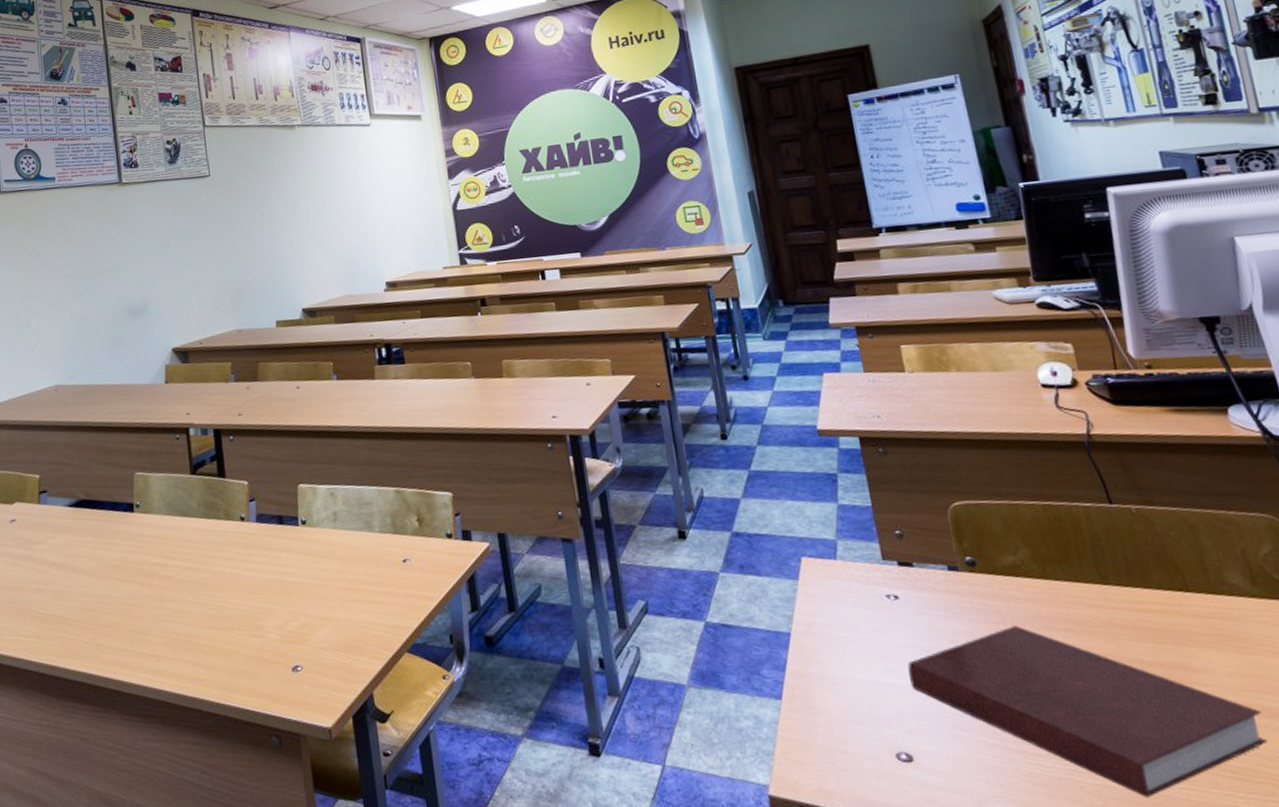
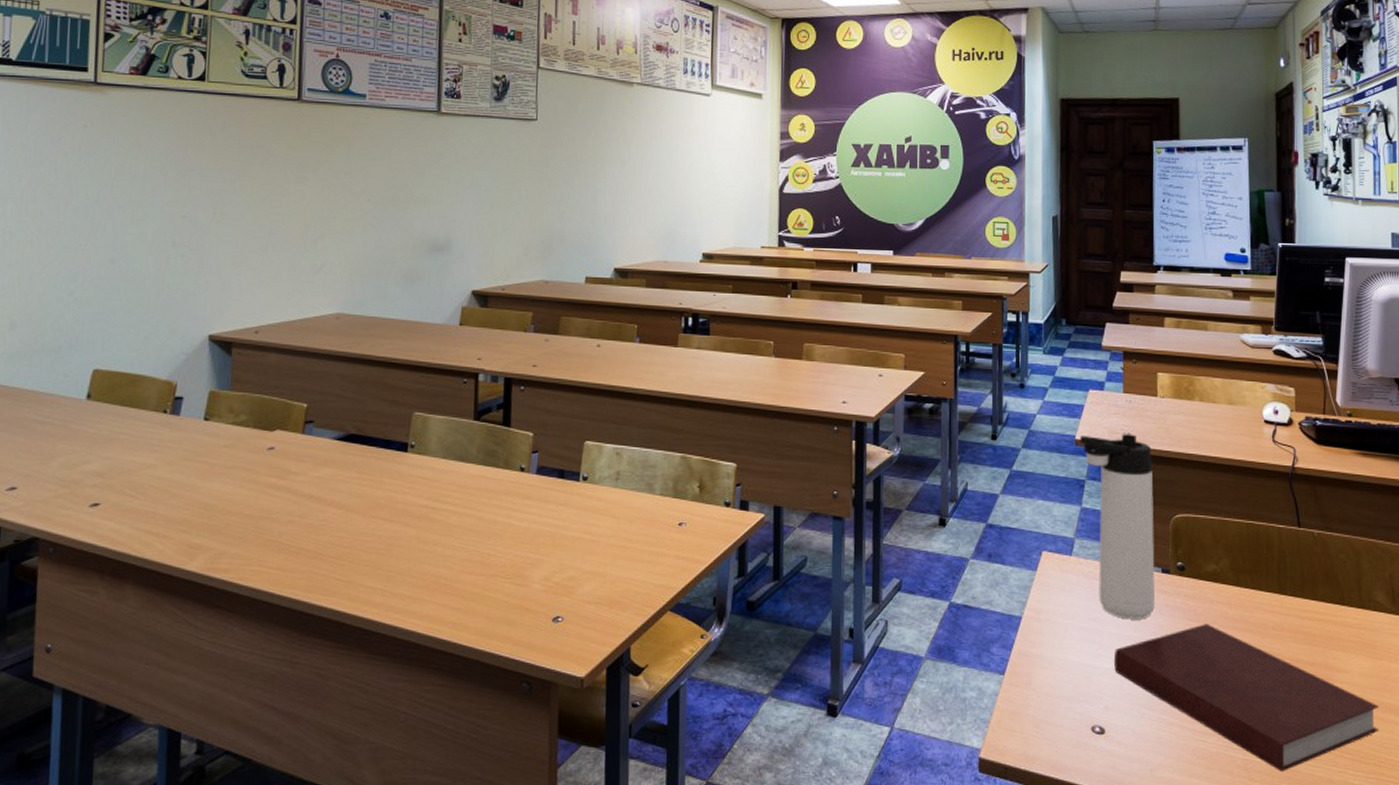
thermos bottle: none [821,417,947,628] -> present [1079,434,1155,620]

